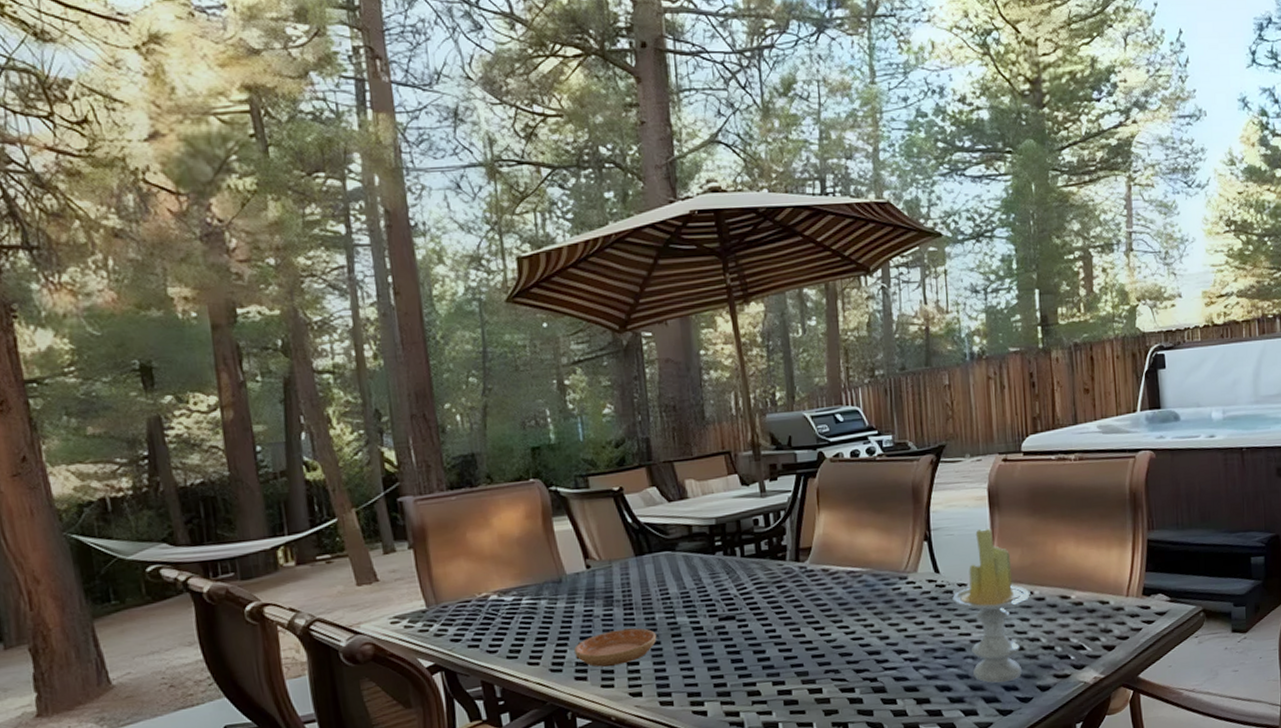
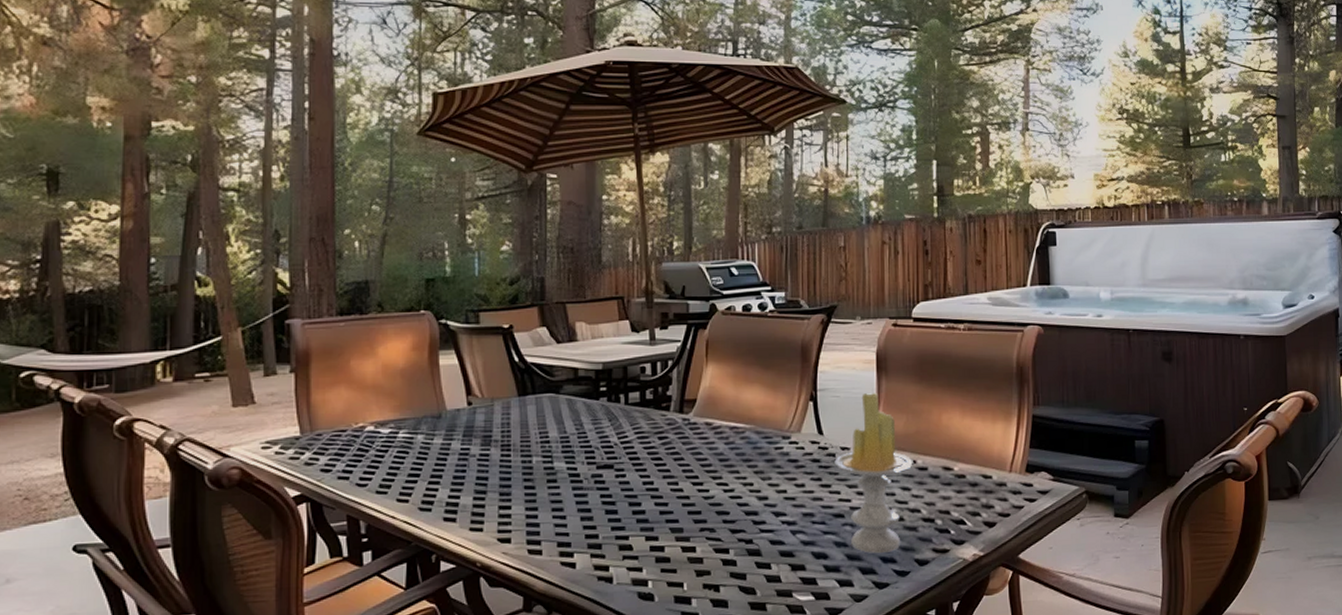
saucer: present [573,628,657,667] -> none [445,470,532,509]

